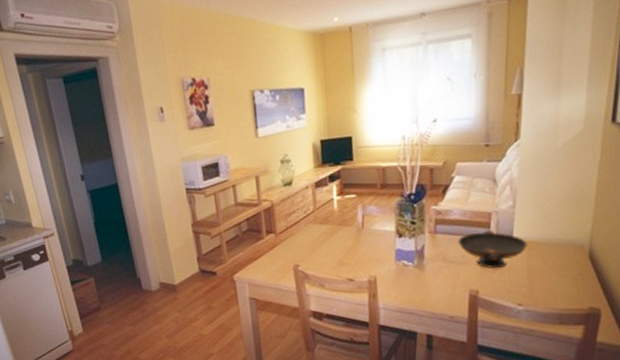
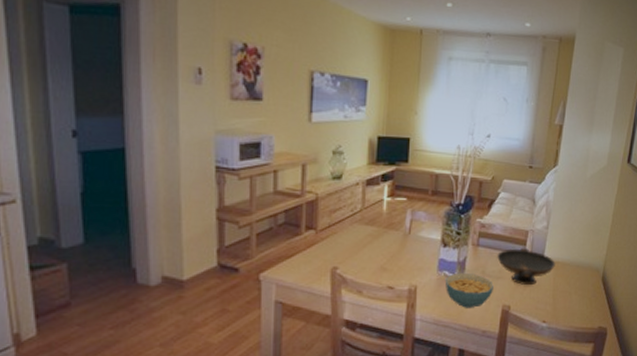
cereal bowl: none [404,260,458,295] -> present [445,272,493,308]

